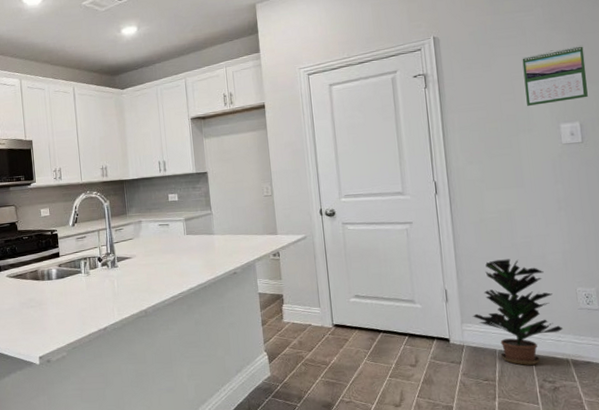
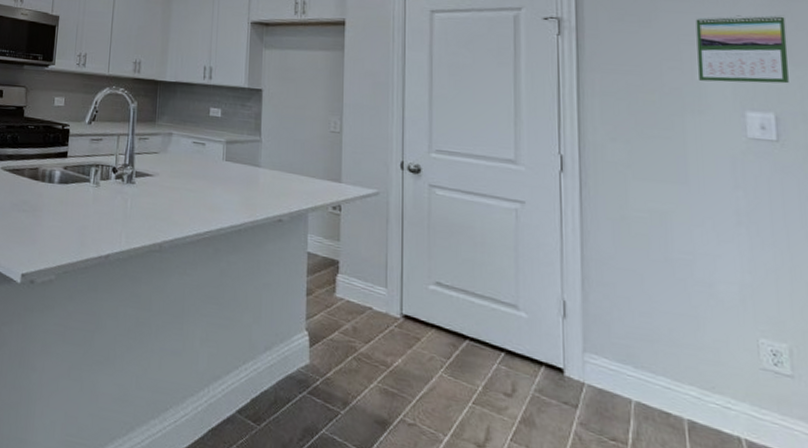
potted plant: present [472,259,564,365] -> none [599,275,736,435]

